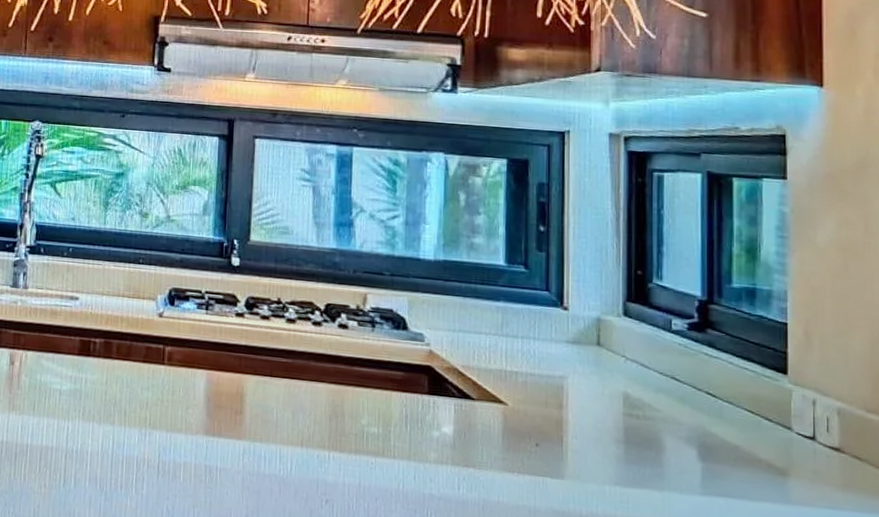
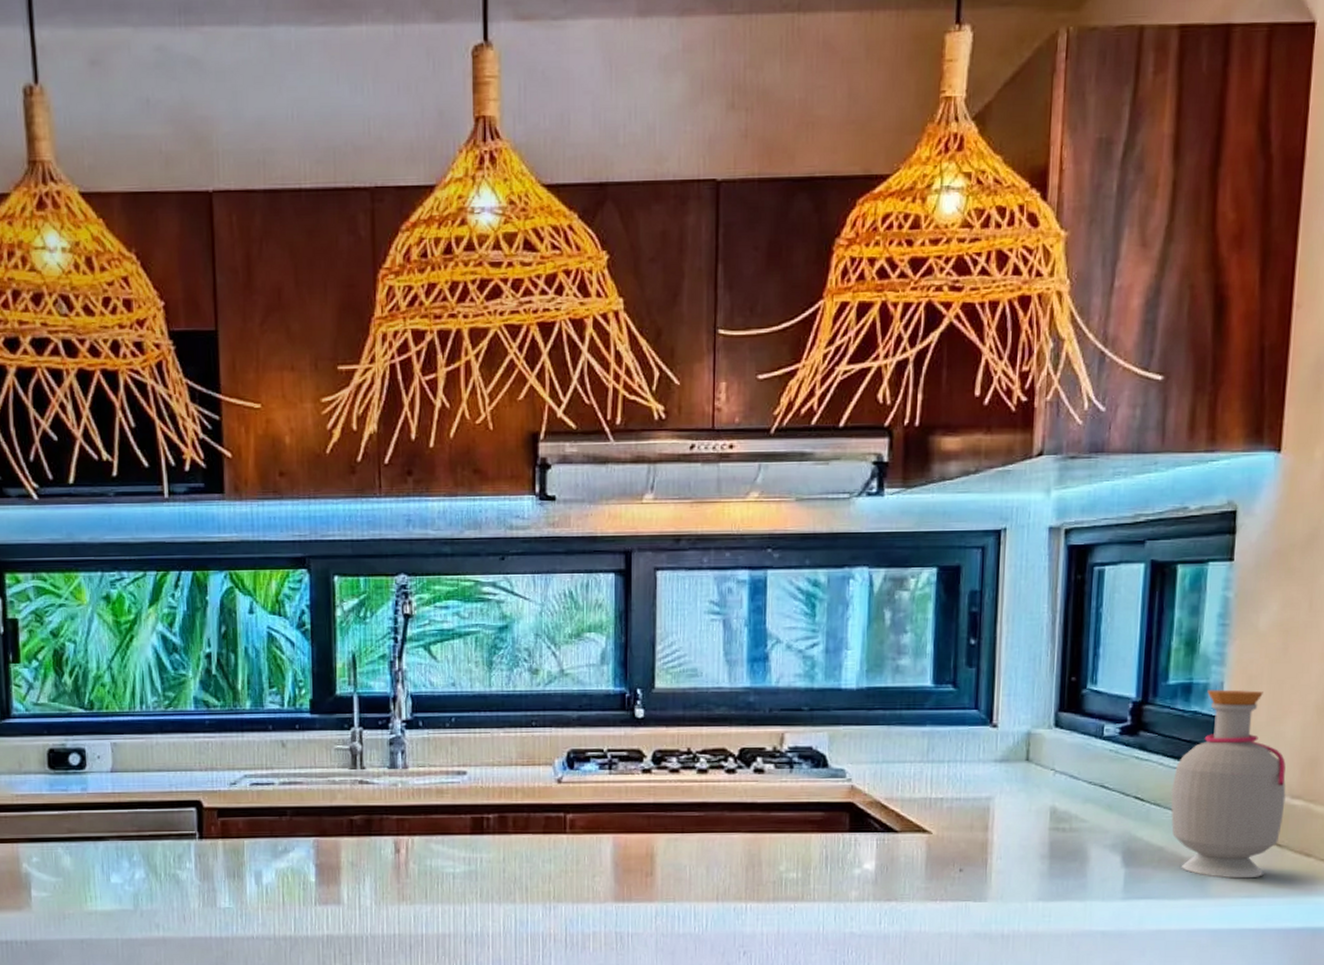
bottle: none [743,296,861,489] -> present [1171,689,1286,879]

